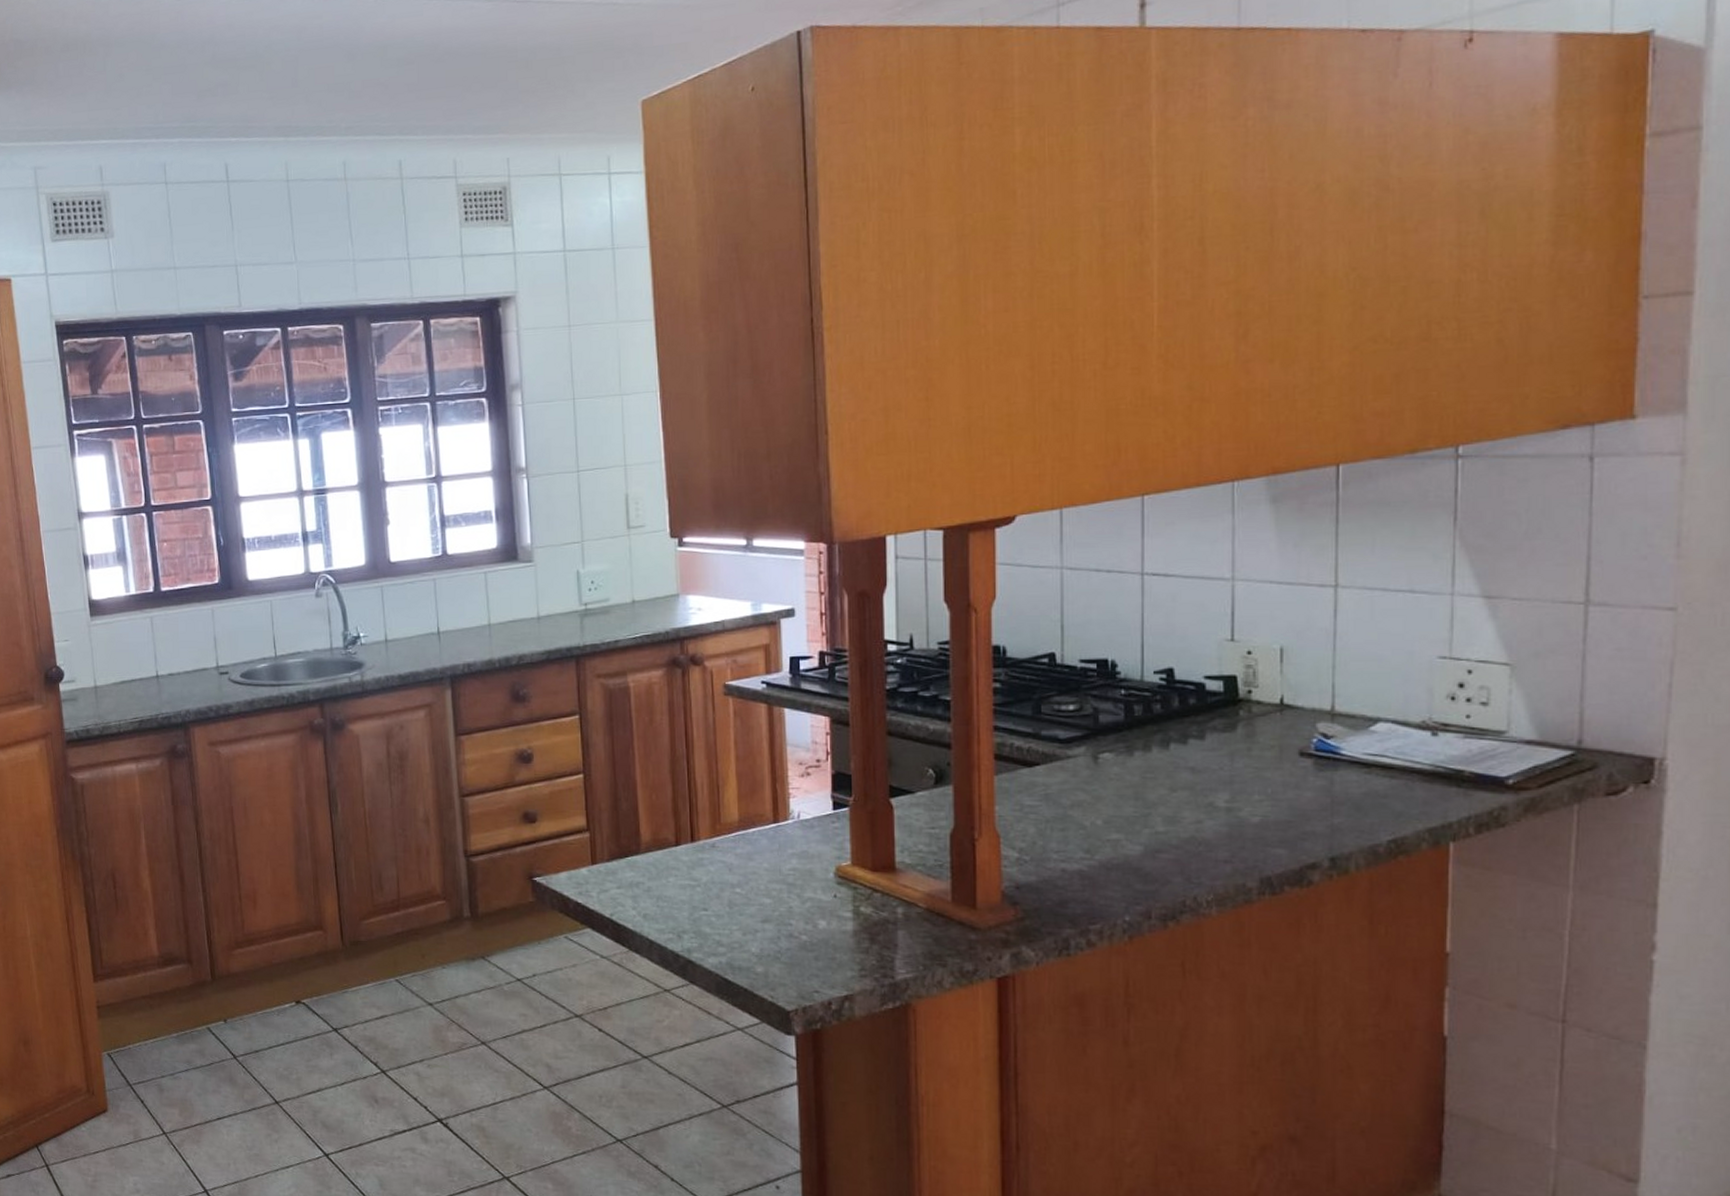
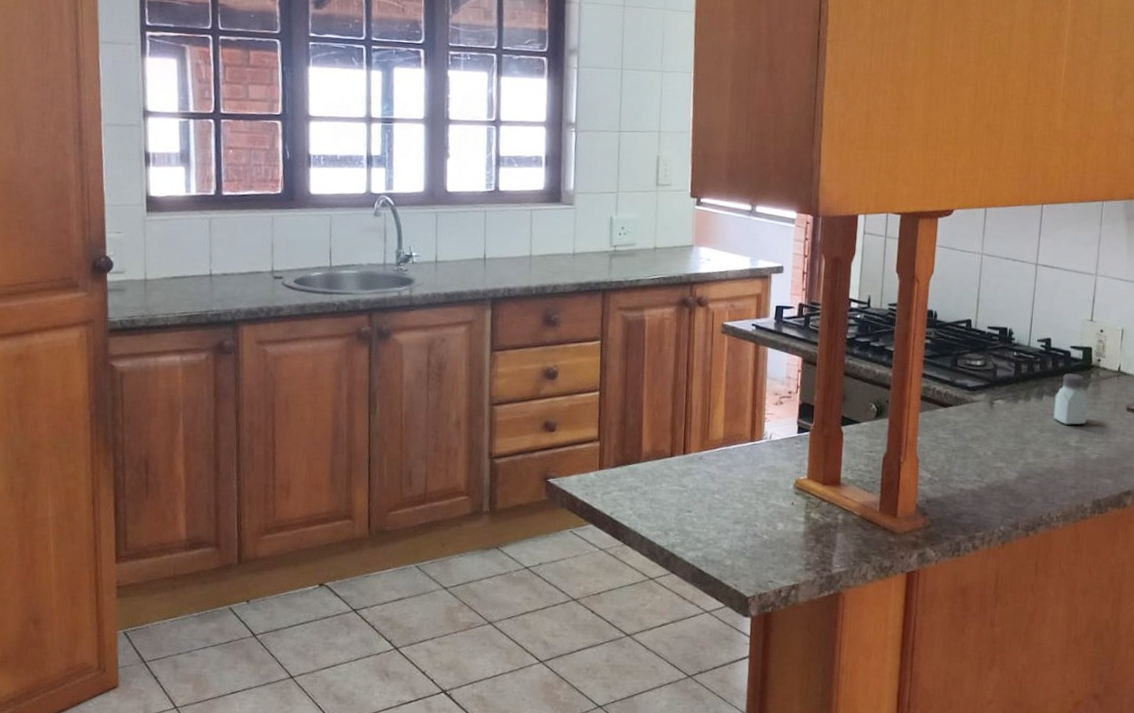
saltshaker: none [1188,712,1238,780] -> present [1053,373,1088,425]

